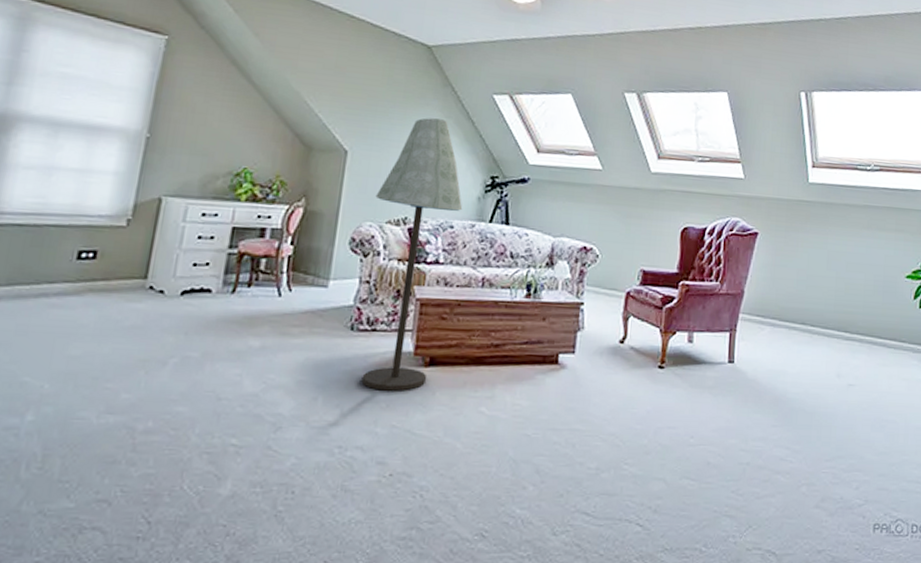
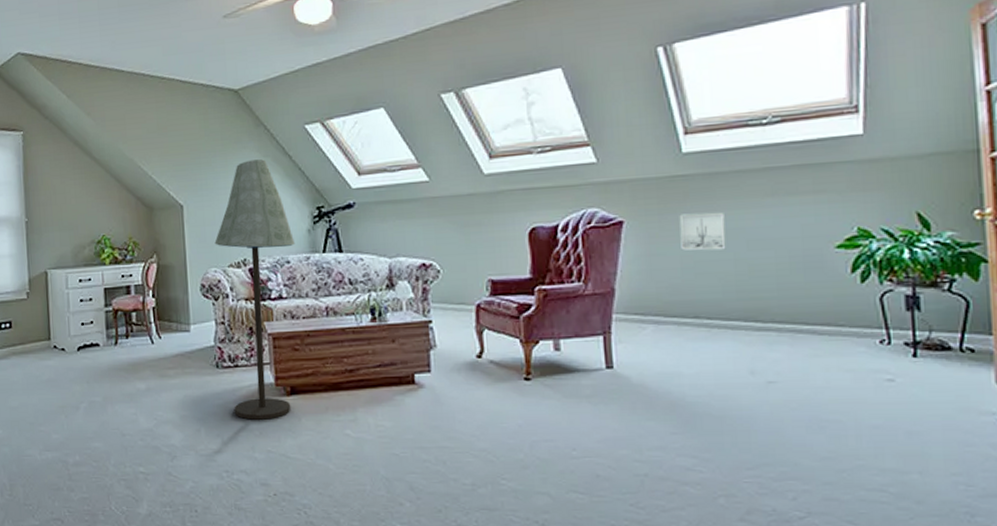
wall art: none [799,233,833,268] -> present [679,213,726,251]

